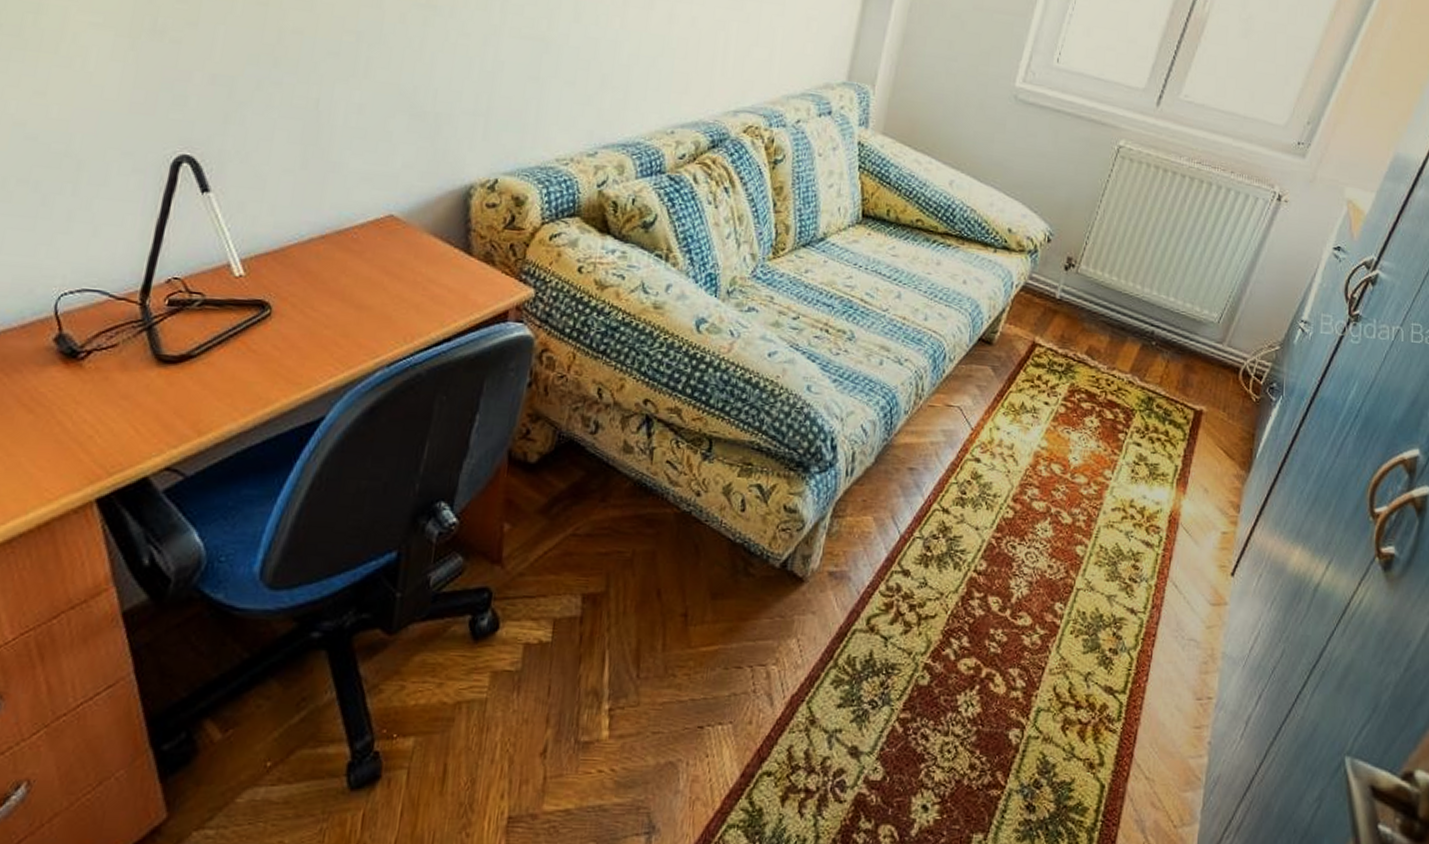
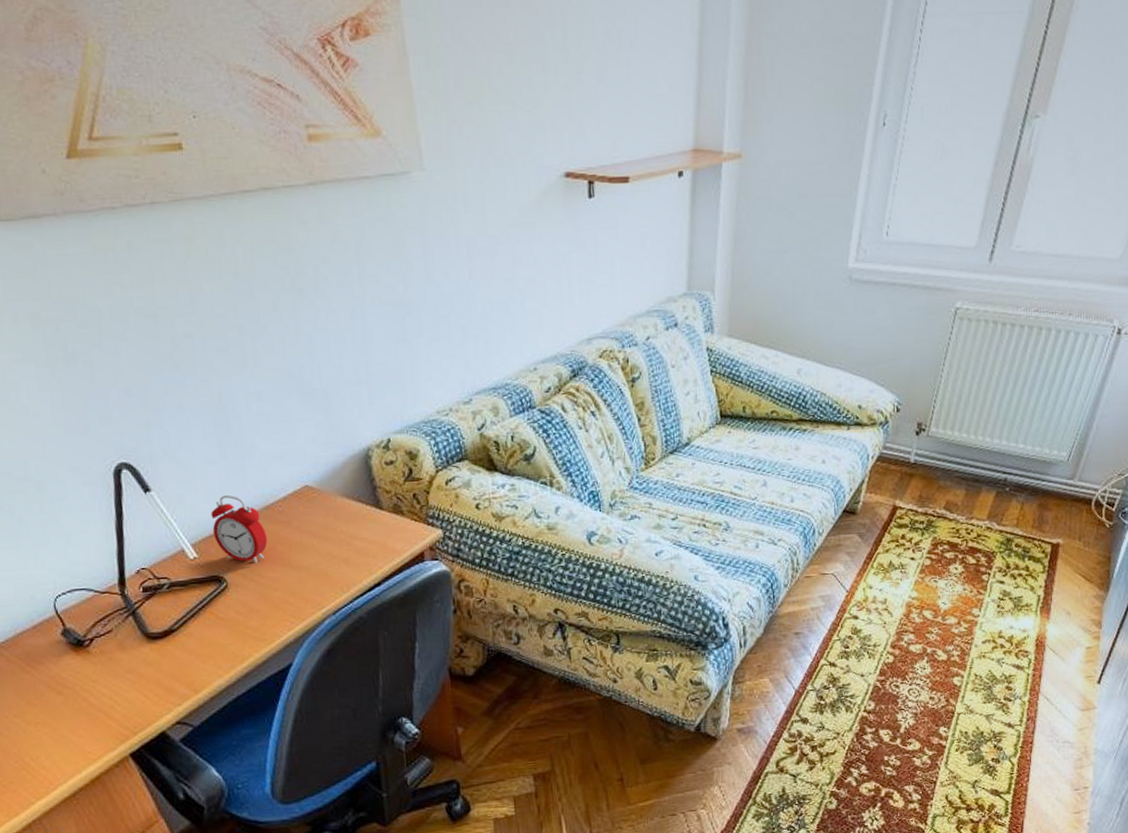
alarm clock: none [269,210,333,293] -> present [210,494,268,563]

